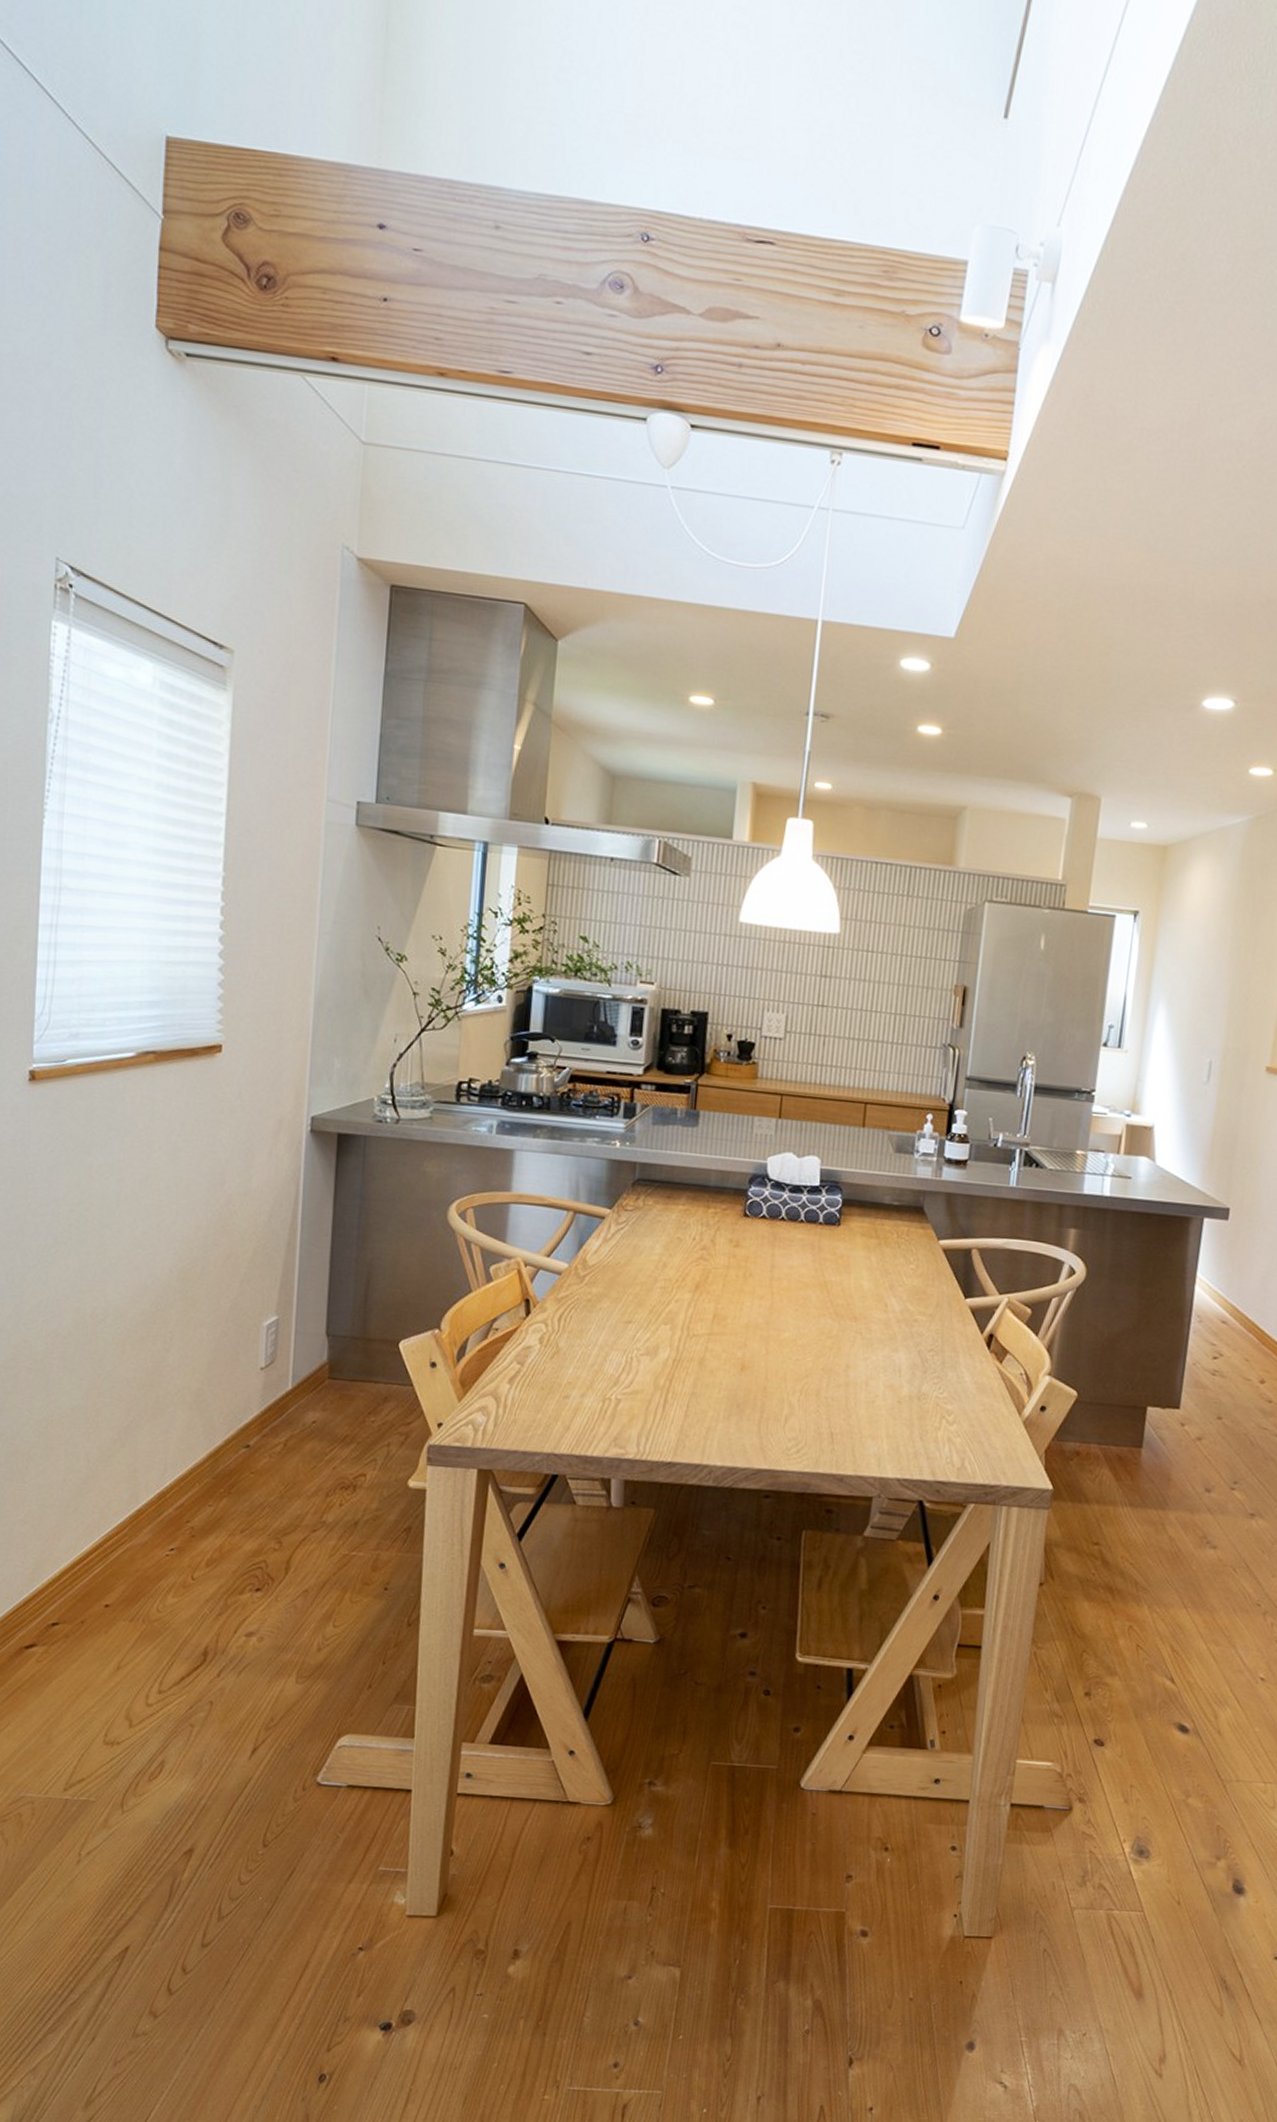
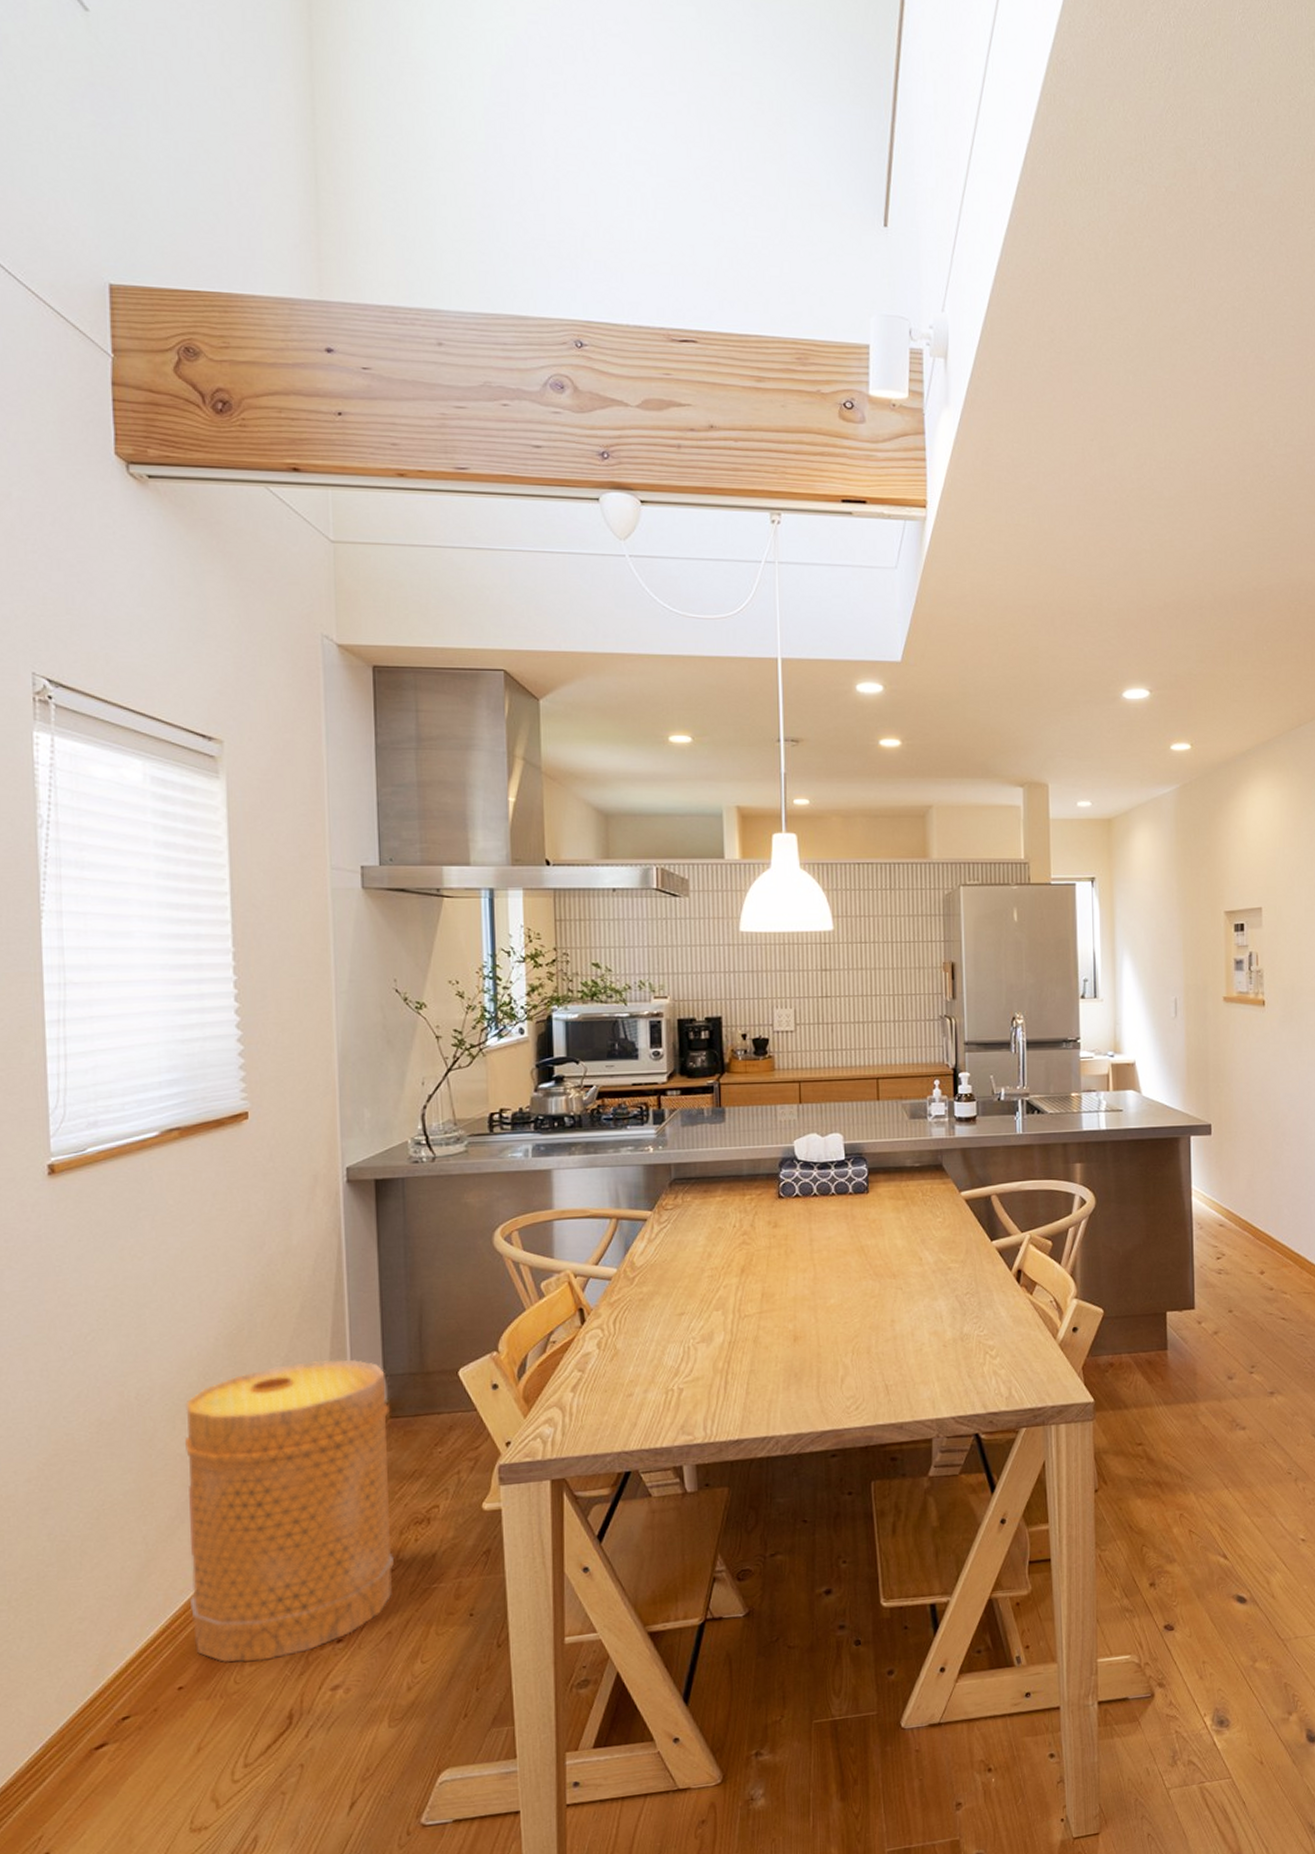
basket: none [123,1307,328,1595] -> present [185,1360,394,1663]

